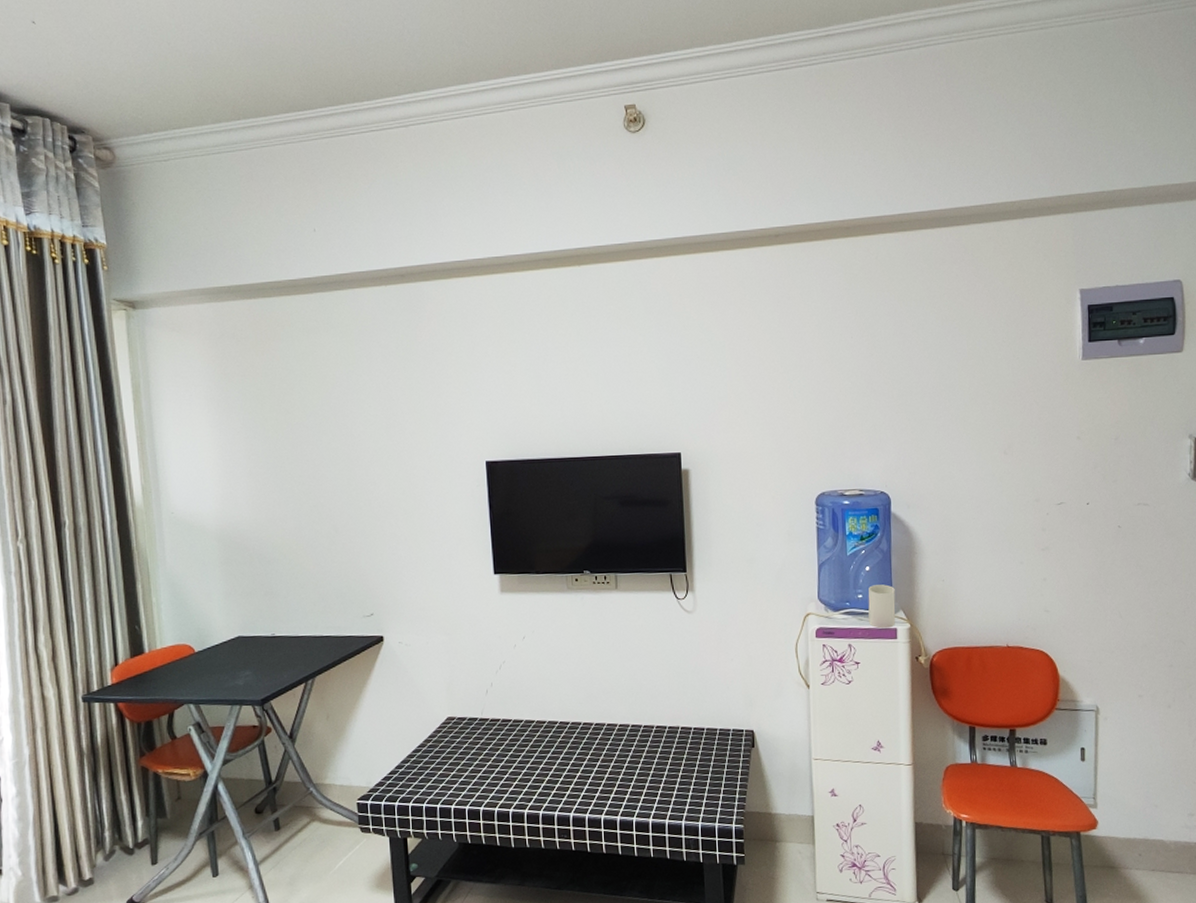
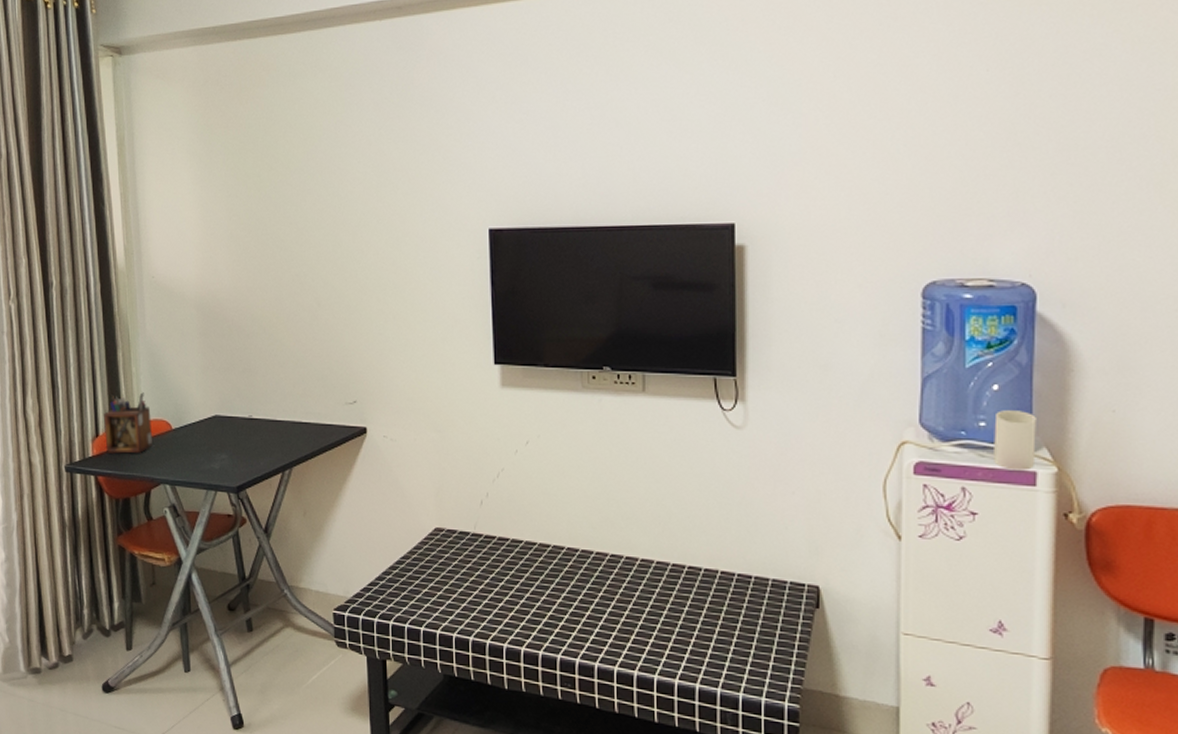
desk organizer: none [123,620,176,680] -> present [104,392,154,454]

